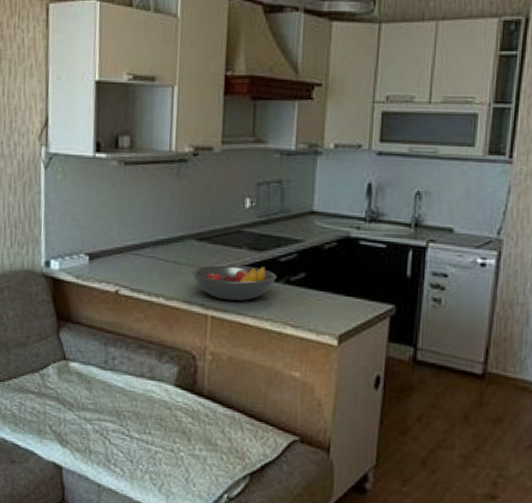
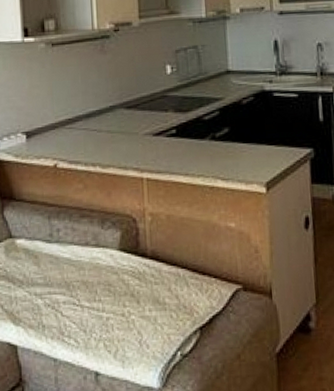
fruit bowl: present [191,264,276,301] -> none [124,125,203,162]

